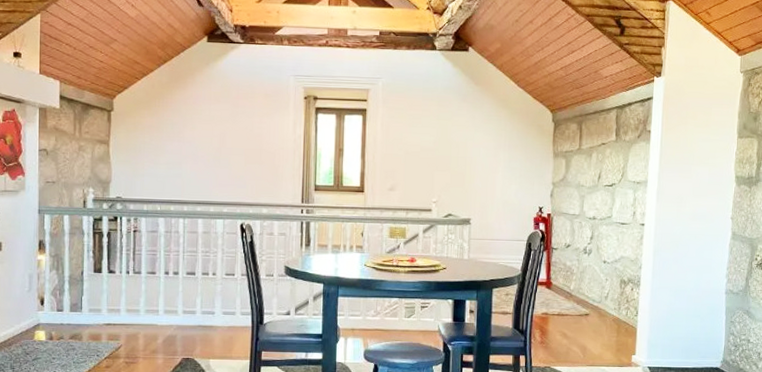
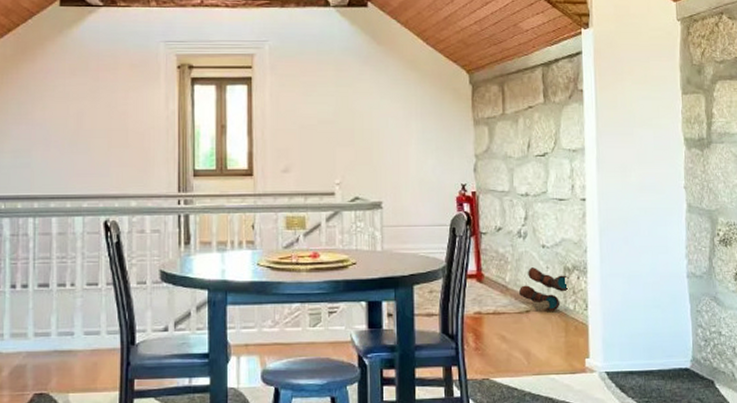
boots: none [581,279,624,316] -> present [519,267,570,312]

